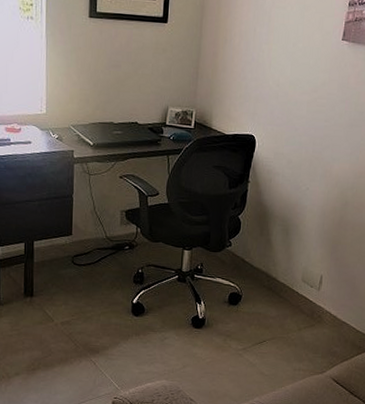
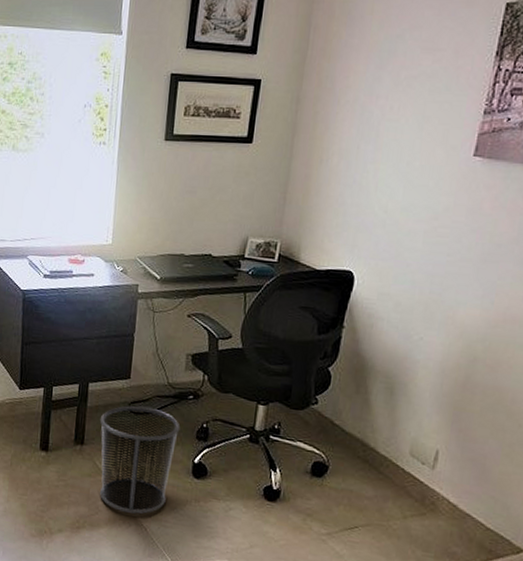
waste bin: none [46,258,119,352] -> present [99,405,181,514]

